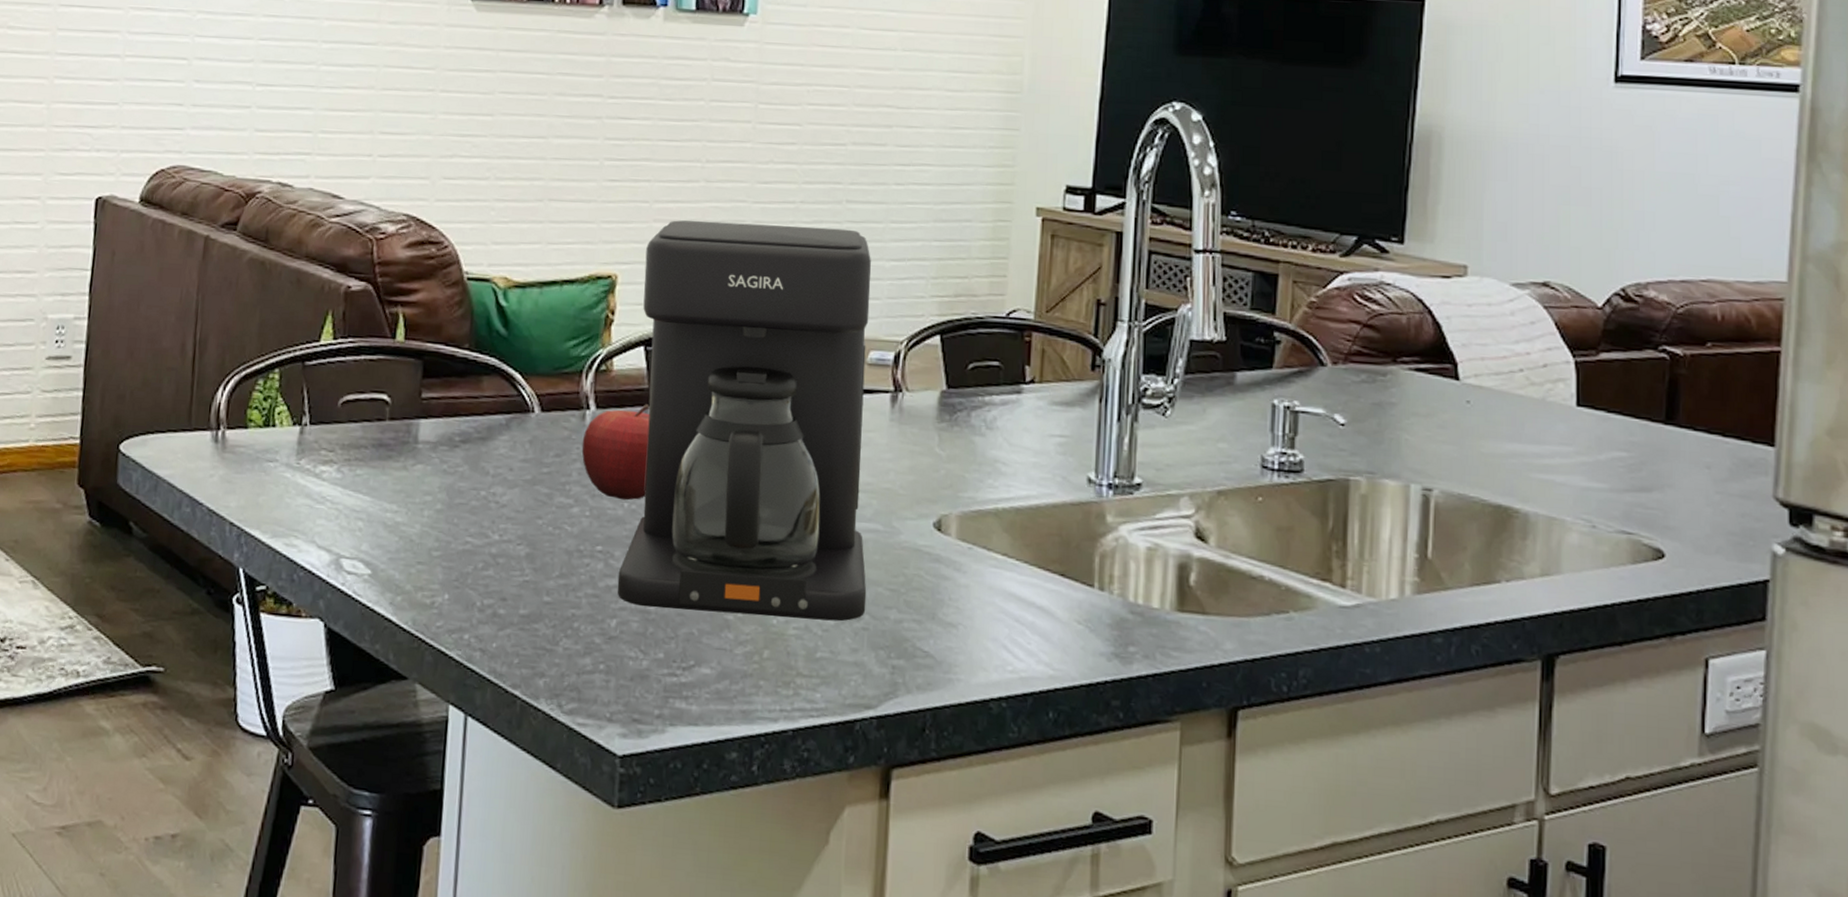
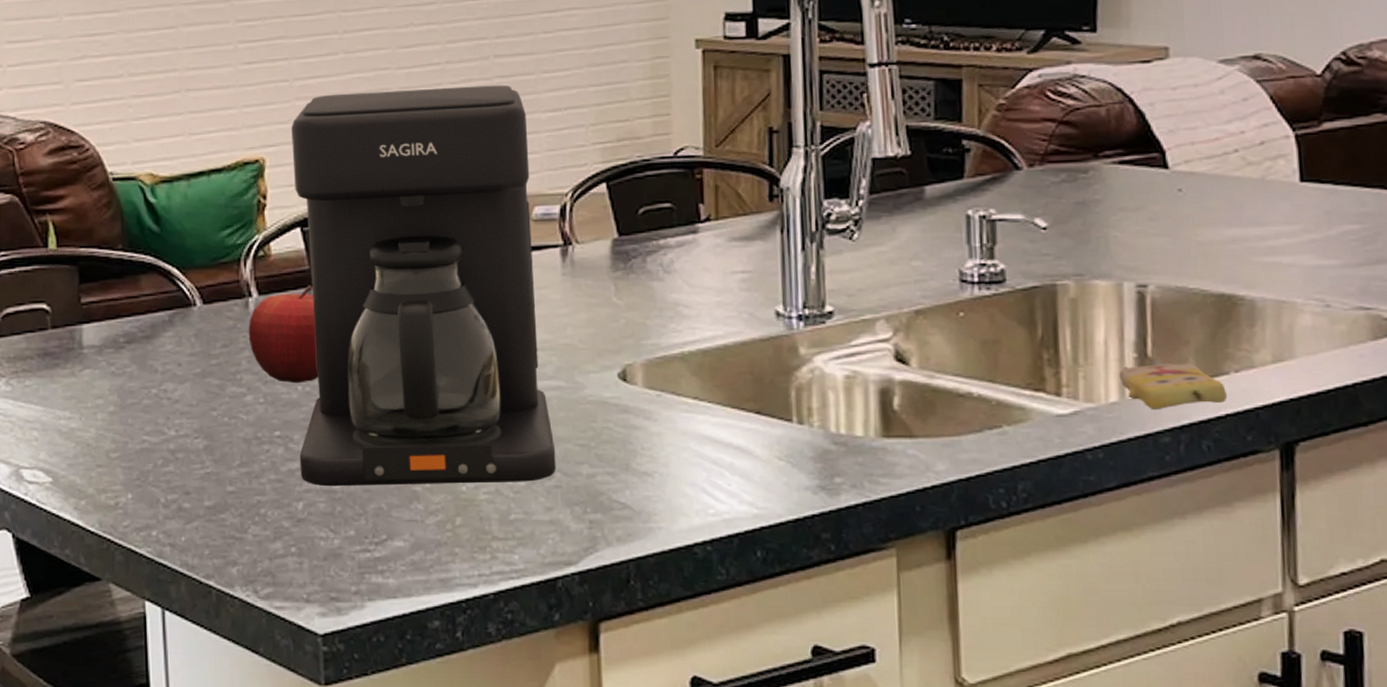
sponge: none [1400,561,1498,611] -> present [1119,359,1228,411]

